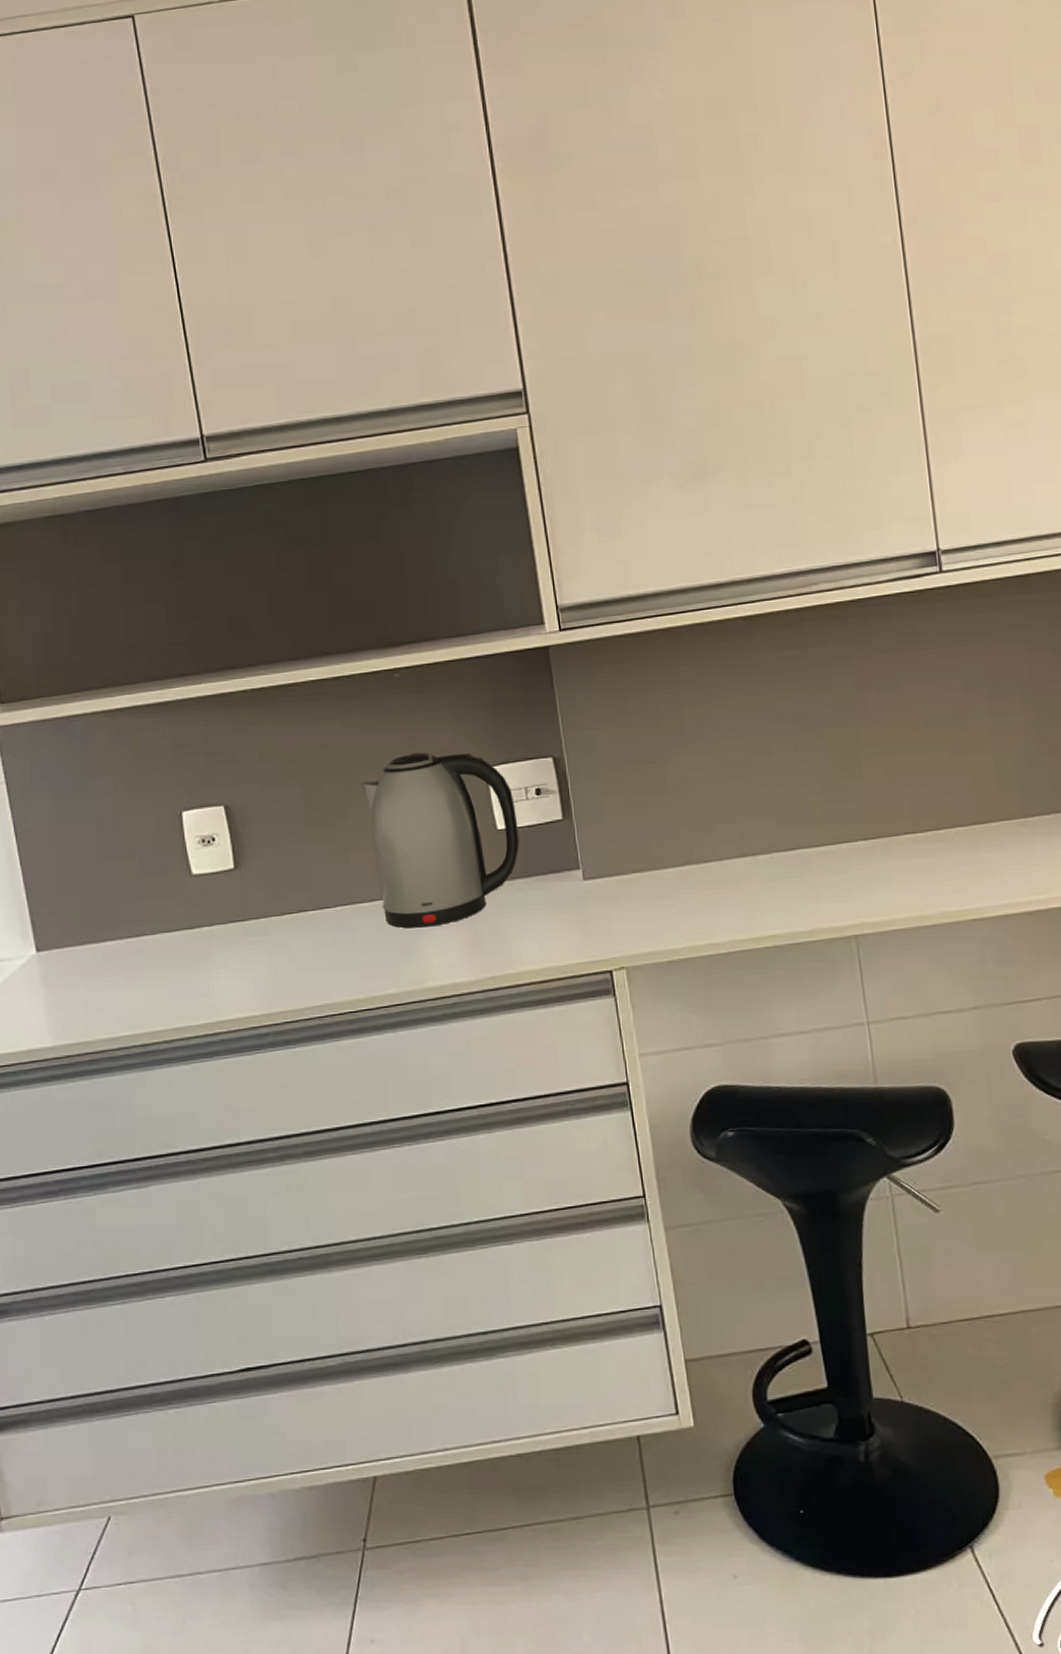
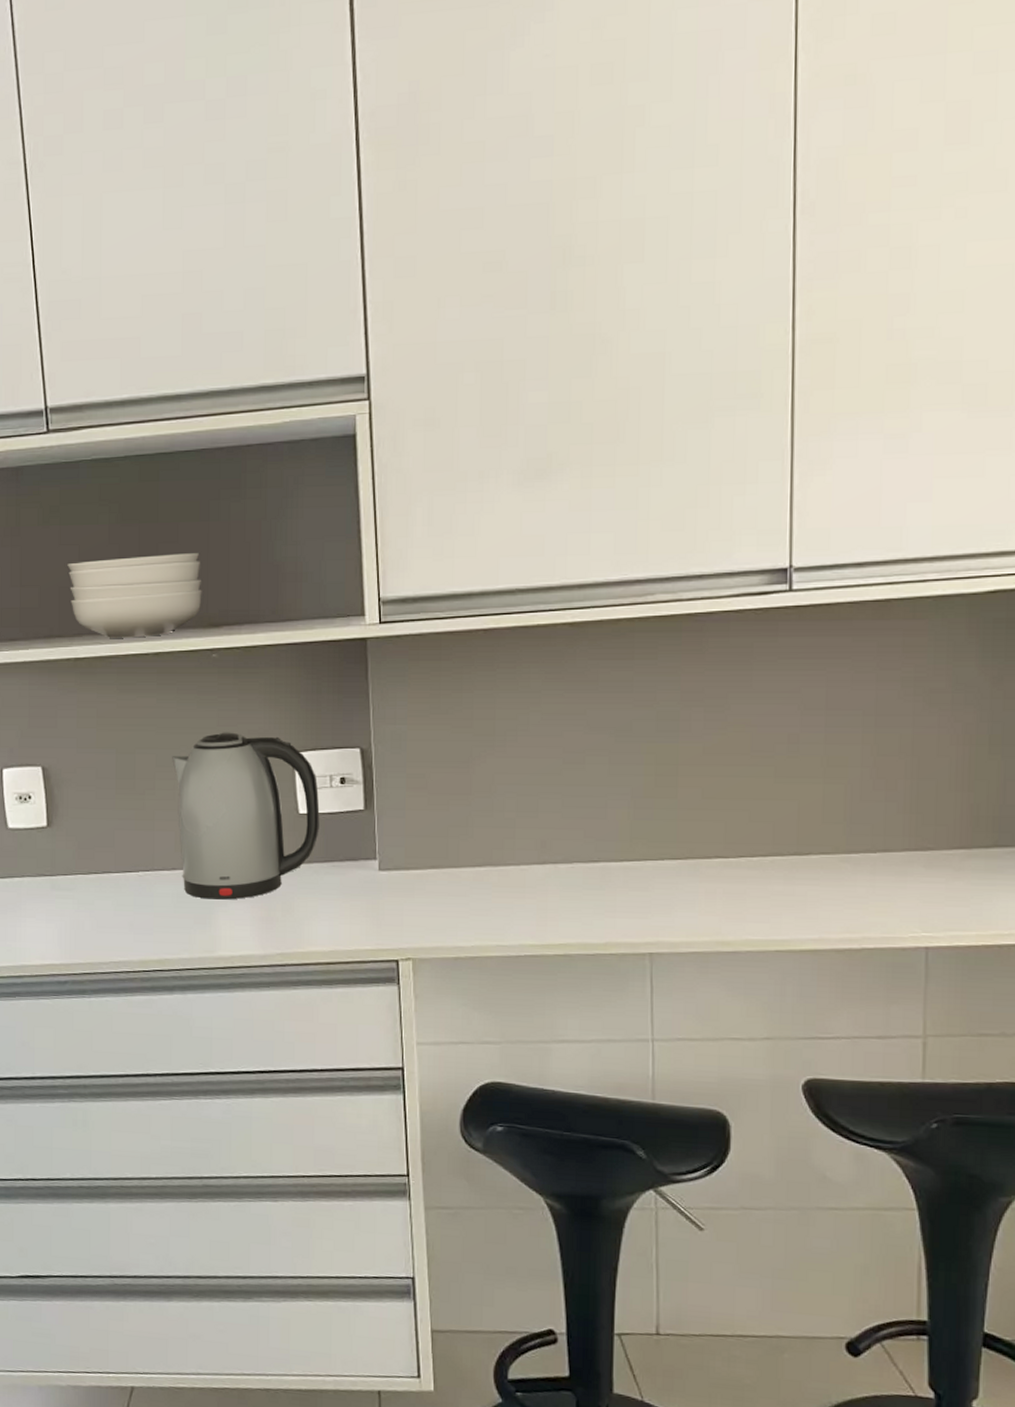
bowl: none [236,573,379,666] -> present [67,553,202,638]

